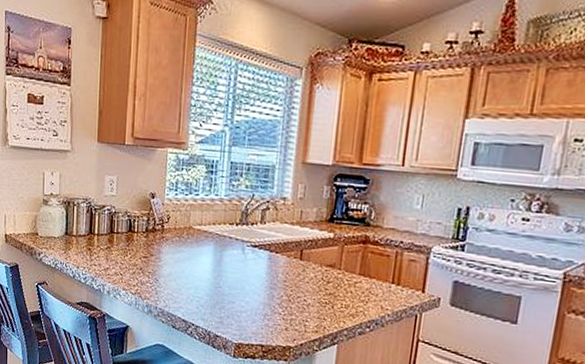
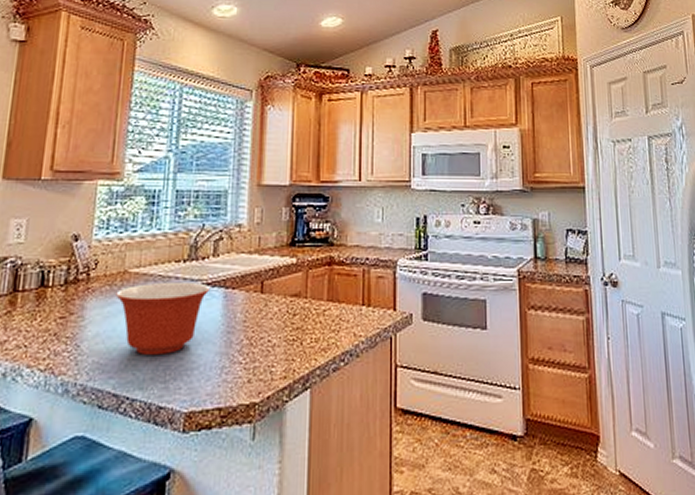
mixing bowl: none [183,239,258,297] -> present [116,281,211,356]

